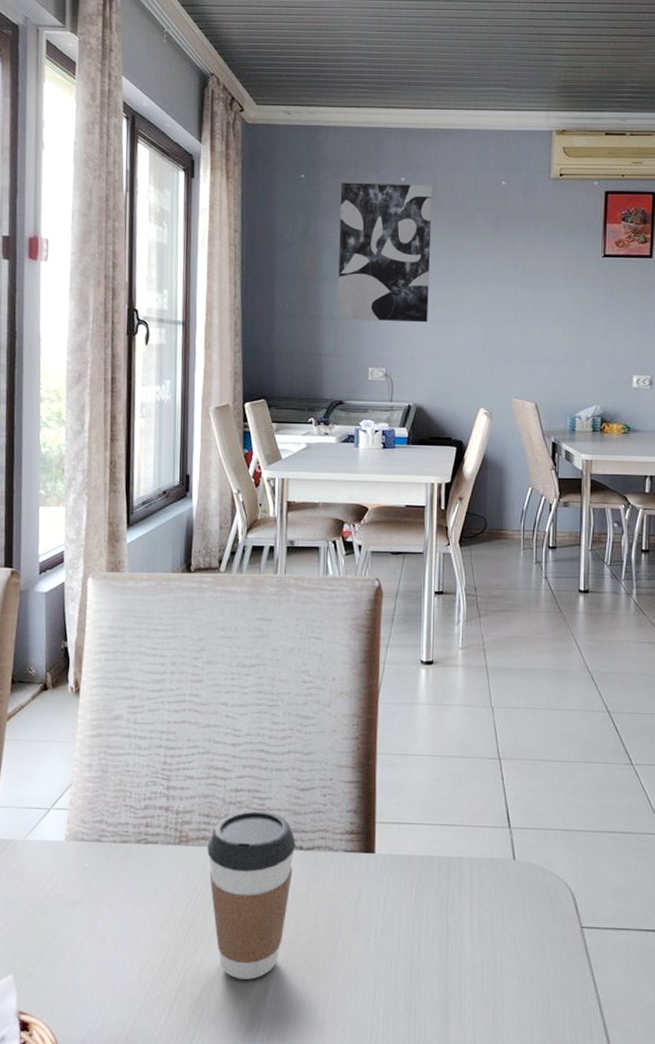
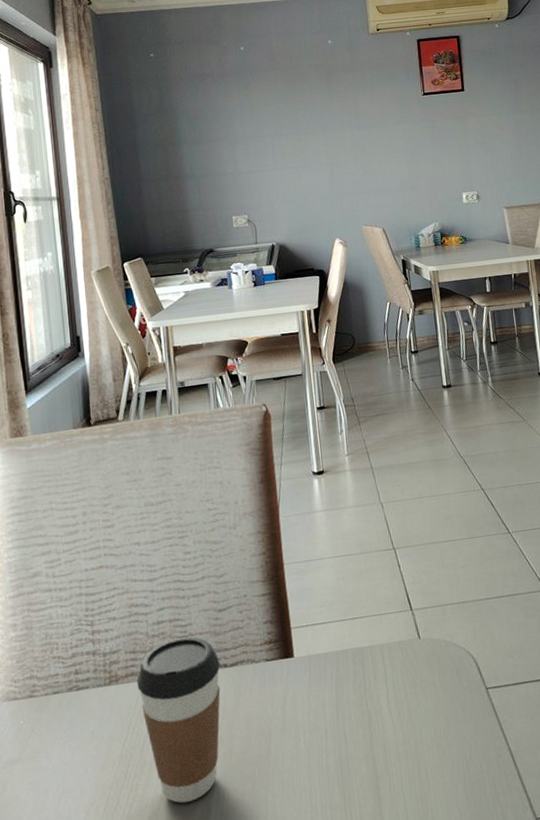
wall art: present [337,182,432,323] -> none [187,50,280,178]

